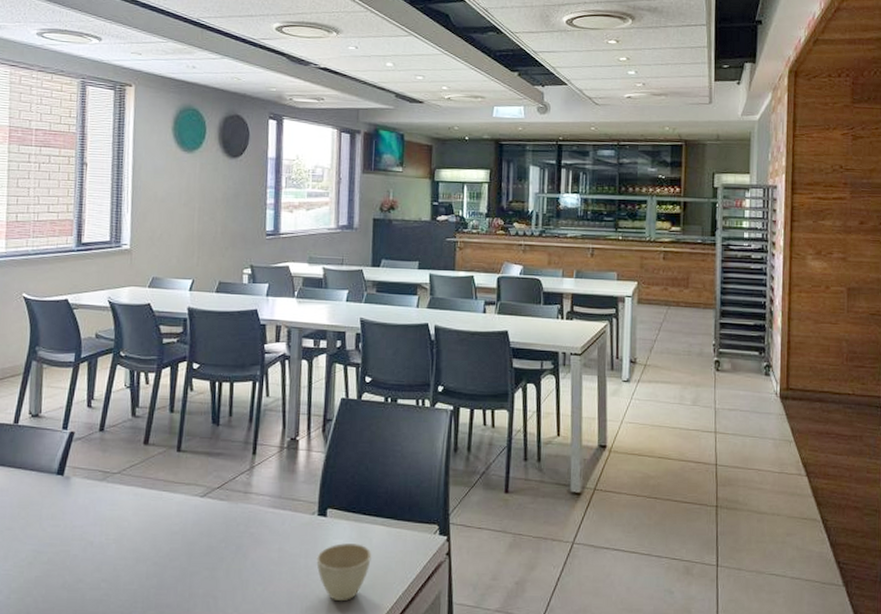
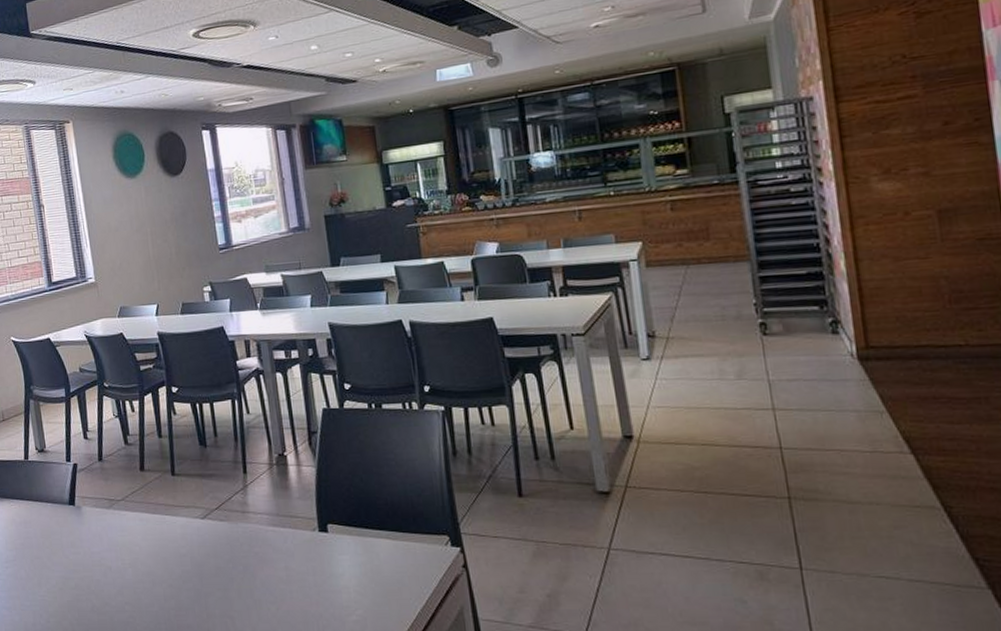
cup: present [316,543,372,602] -> none [325,559,382,620]

